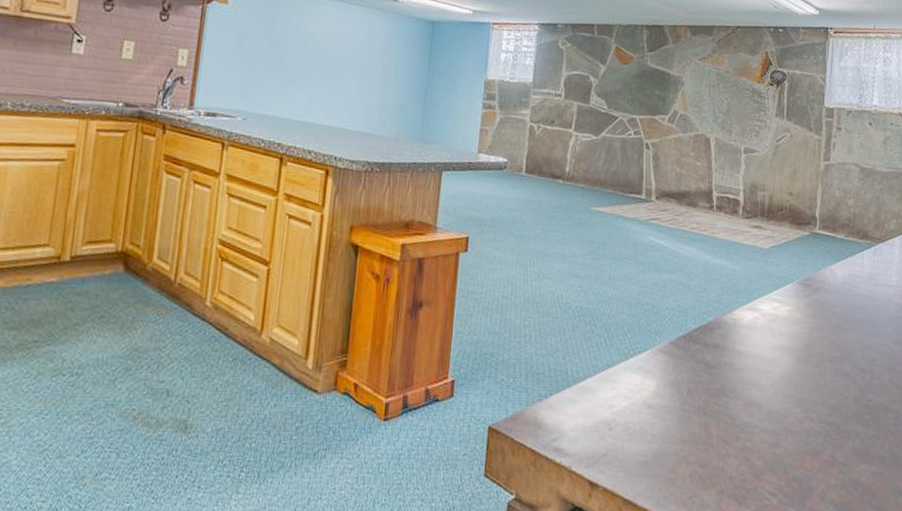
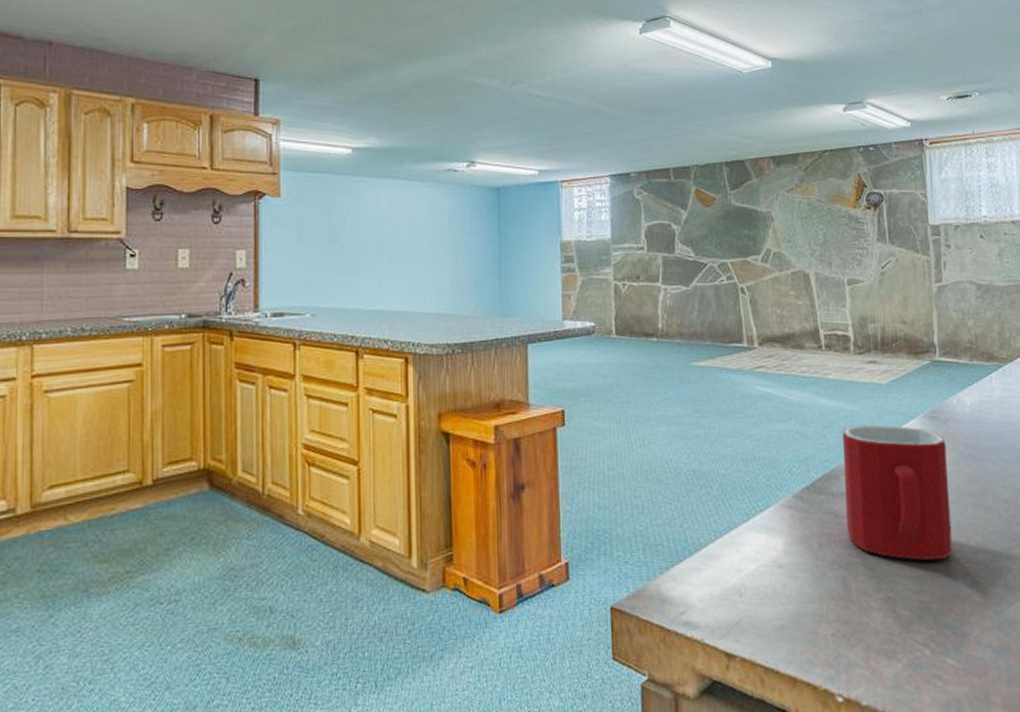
mug: none [715,283,815,417] -> present [842,424,953,560]

